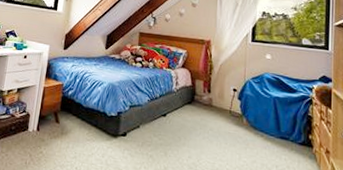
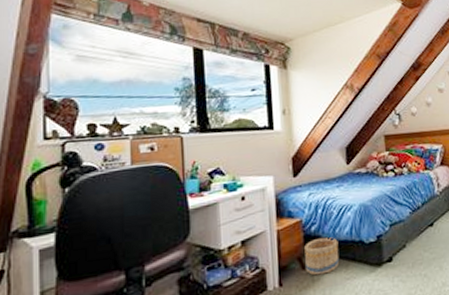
basket: none [58,101,87,131] -> present [304,237,340,276]

